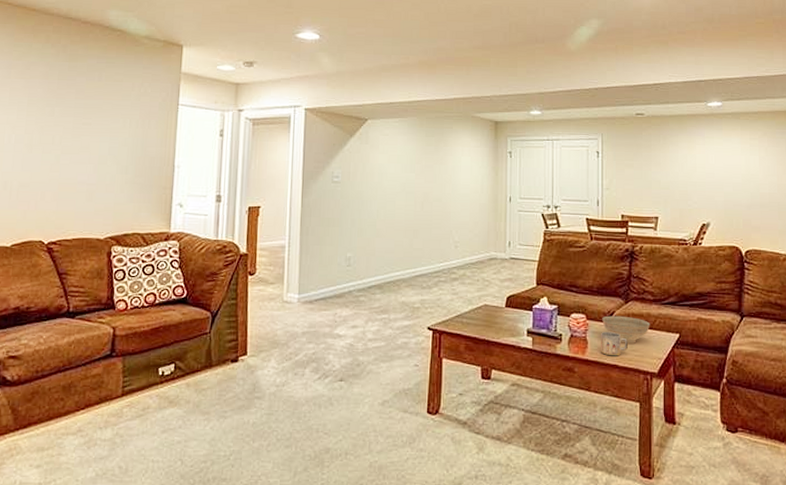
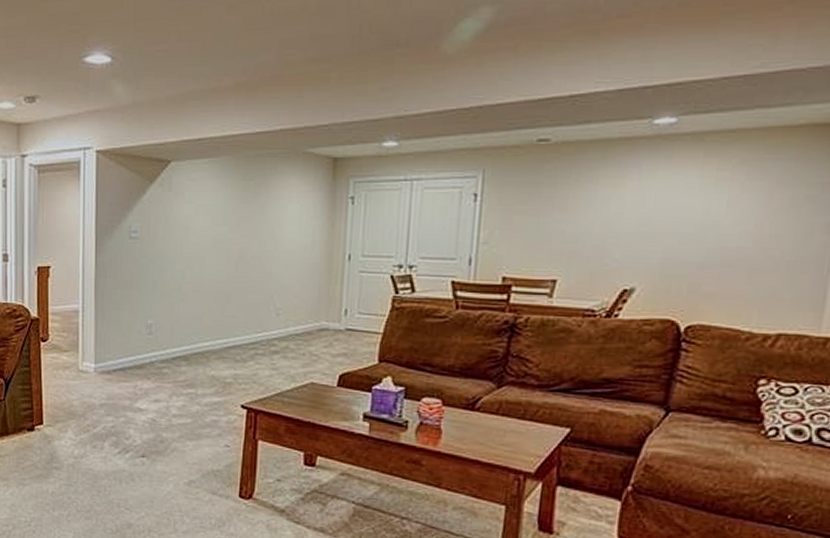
mug: present [600,331,629,356] -> none [458,420,498,451]
decorative bowl: present [602,315,651,345] -> none [463,402,531,438]

